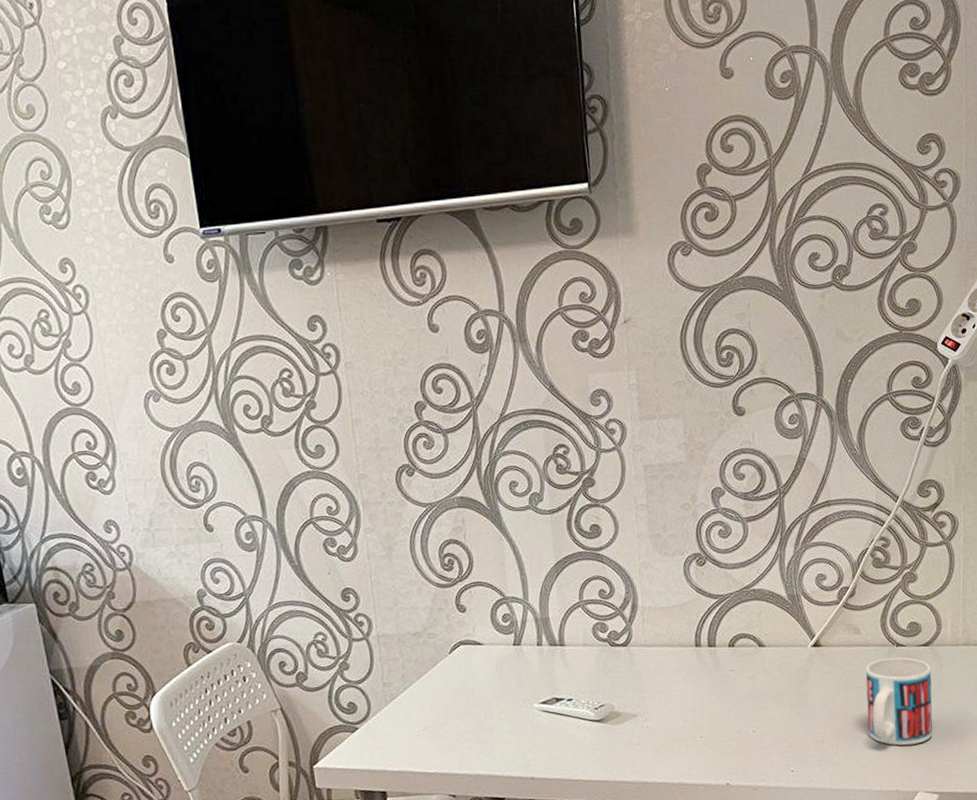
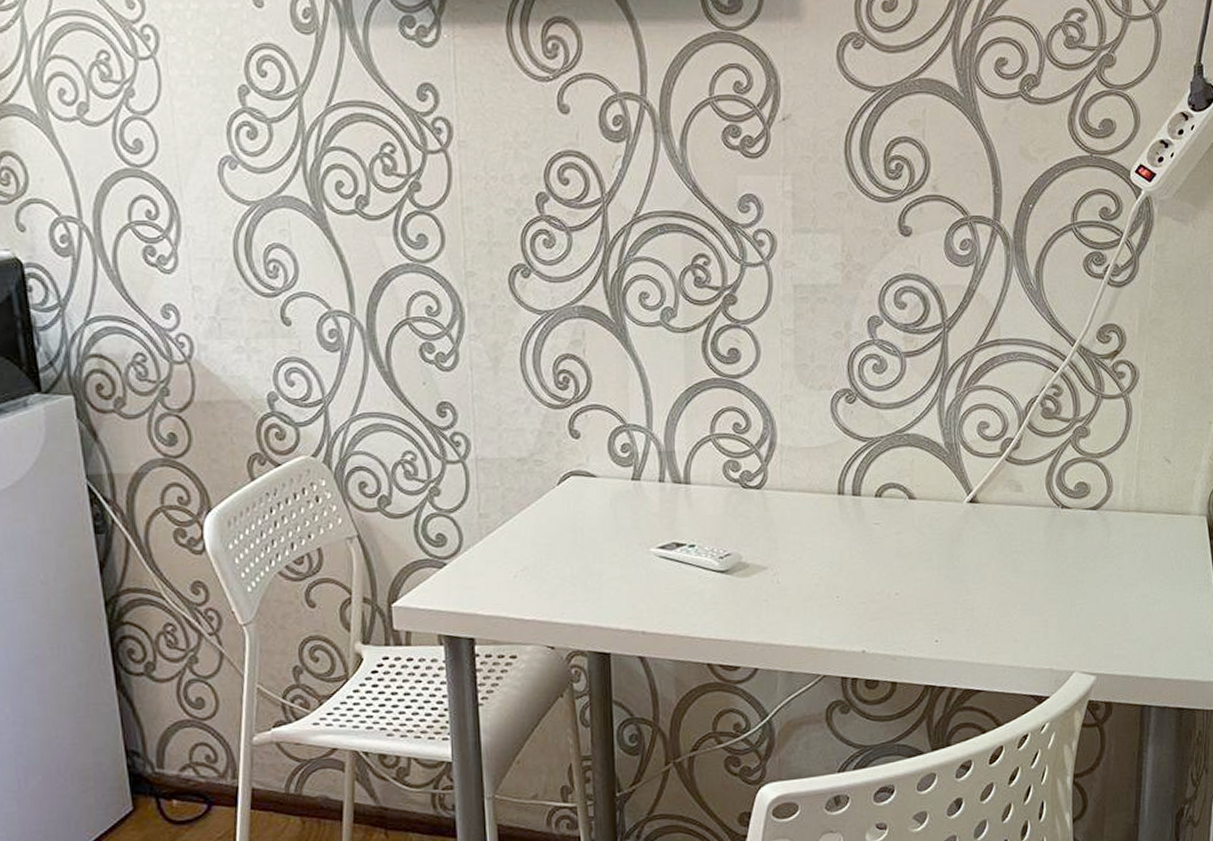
mug: present [865,657,933,746] -> none [1024,520,1098,620]

